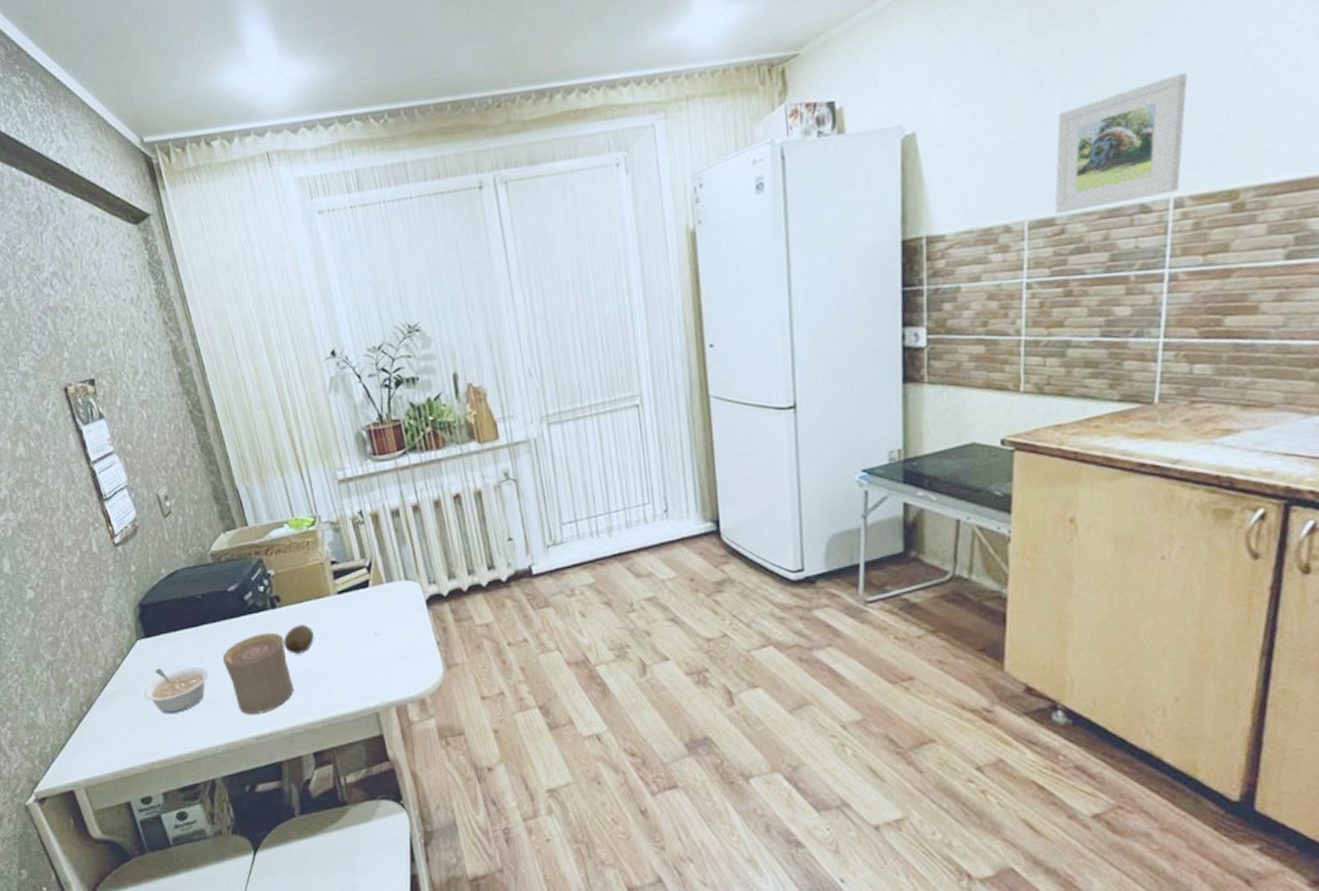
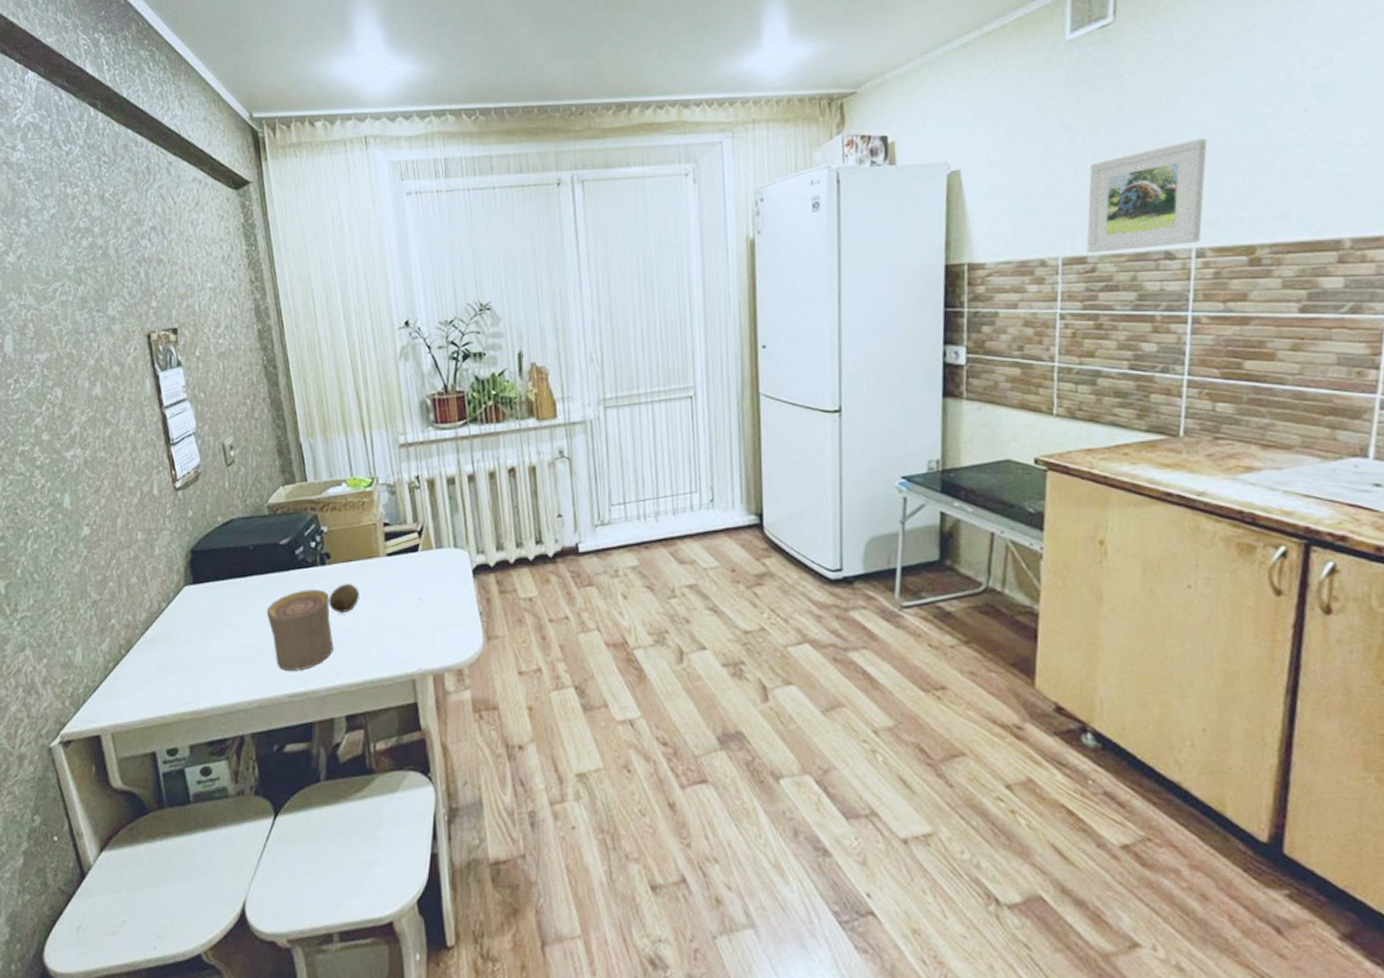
legume: present [143,667,209,714] -> none [183,616,251,664]

